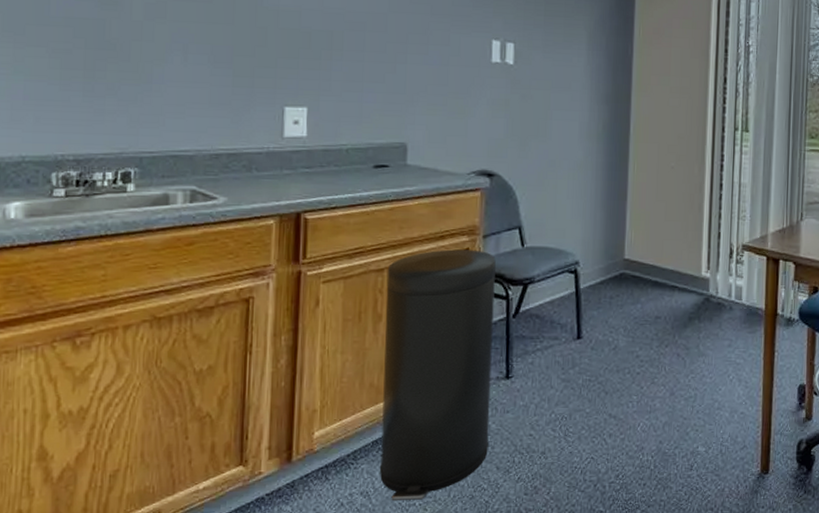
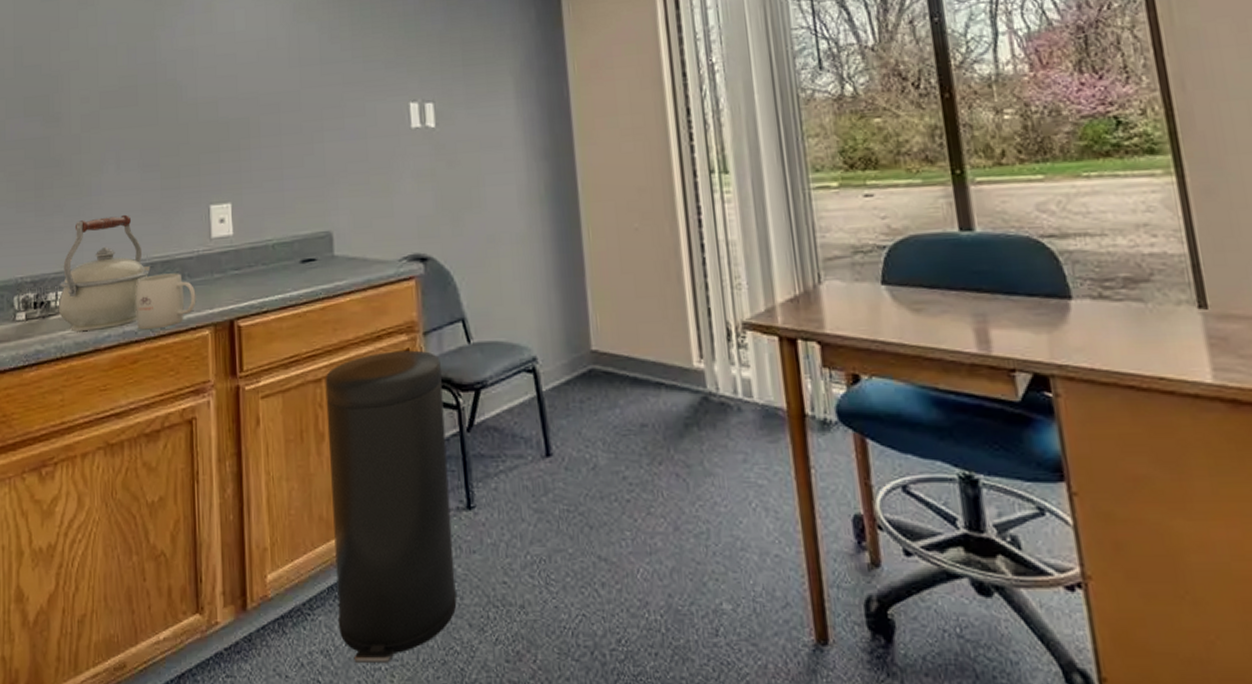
kettle: none [105,105,215,213] -> present [58,214,151,332]
mug: none [195,165,263,216] -> present [135,273,196,330]

